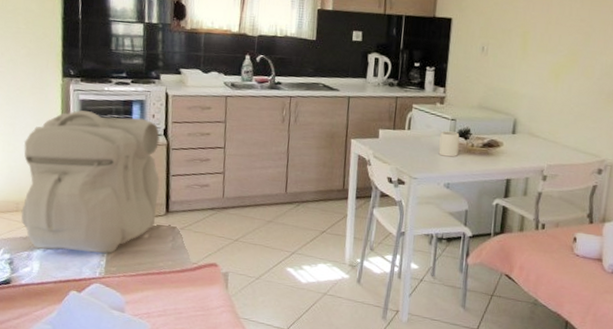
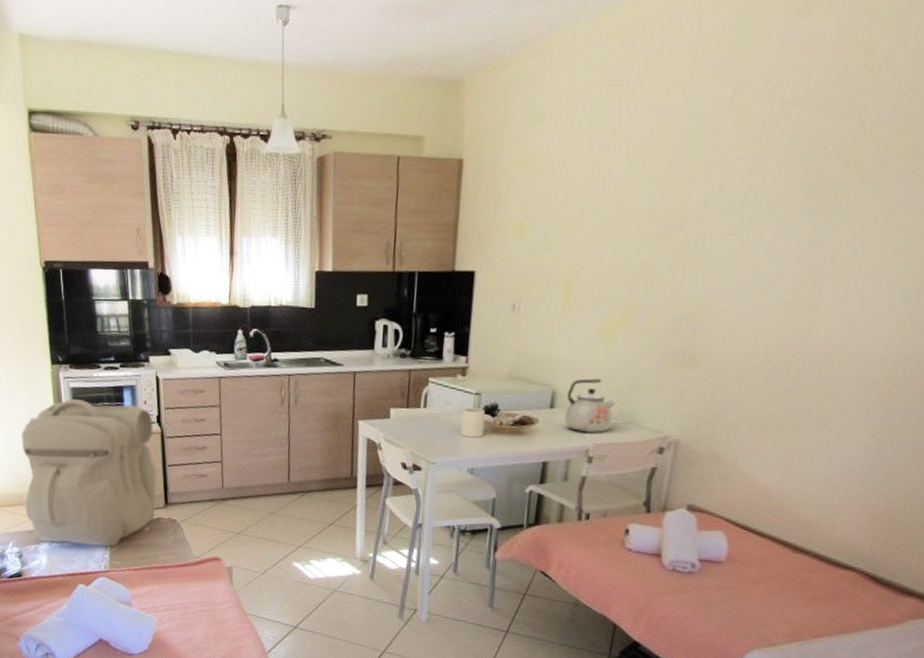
kettle: none [524,110,564,156] -> present [564,378,615,433]

